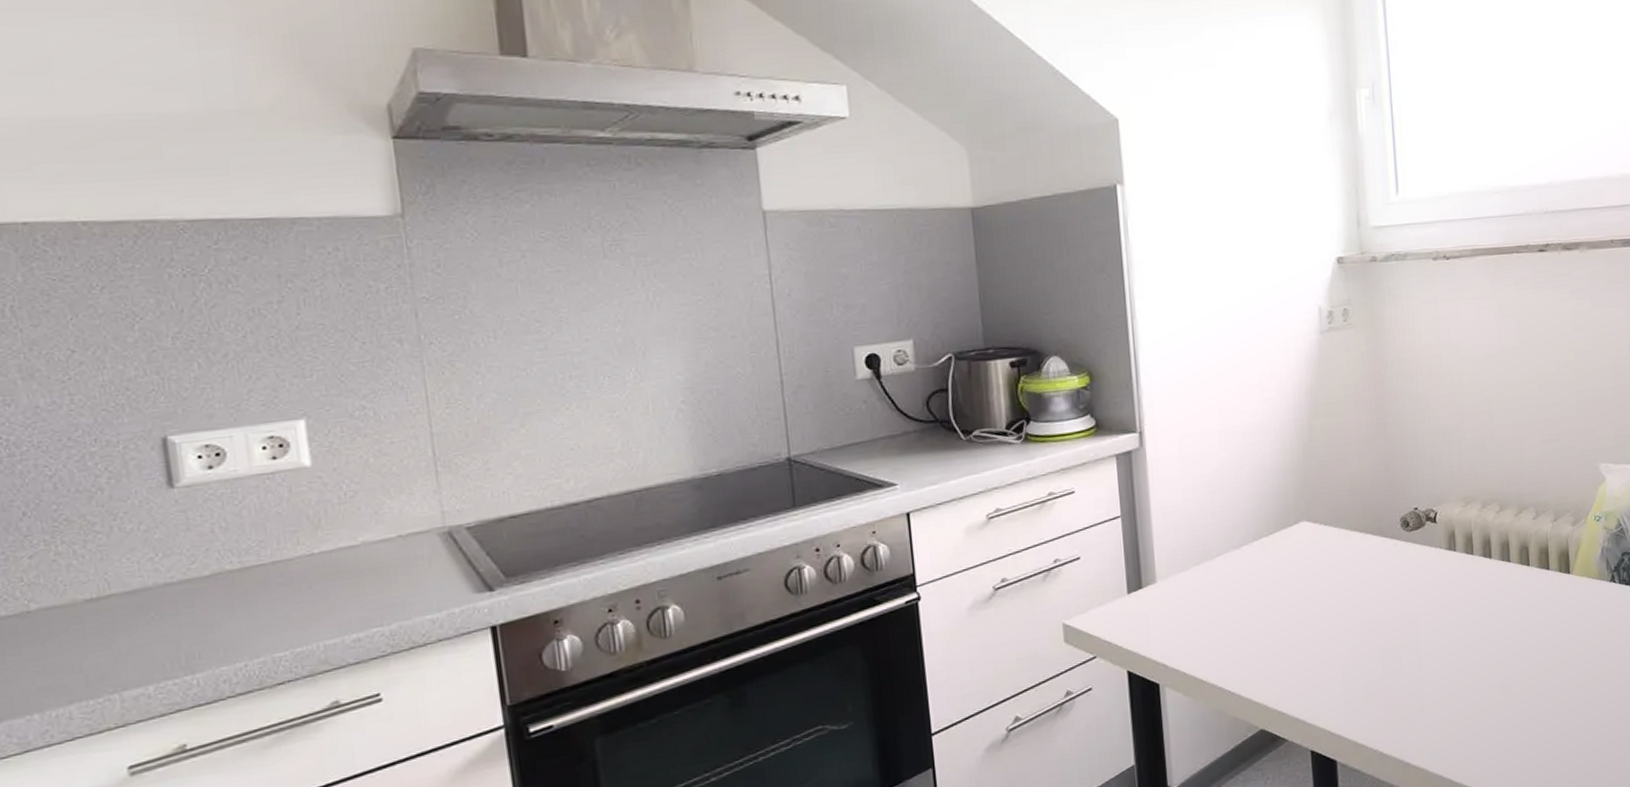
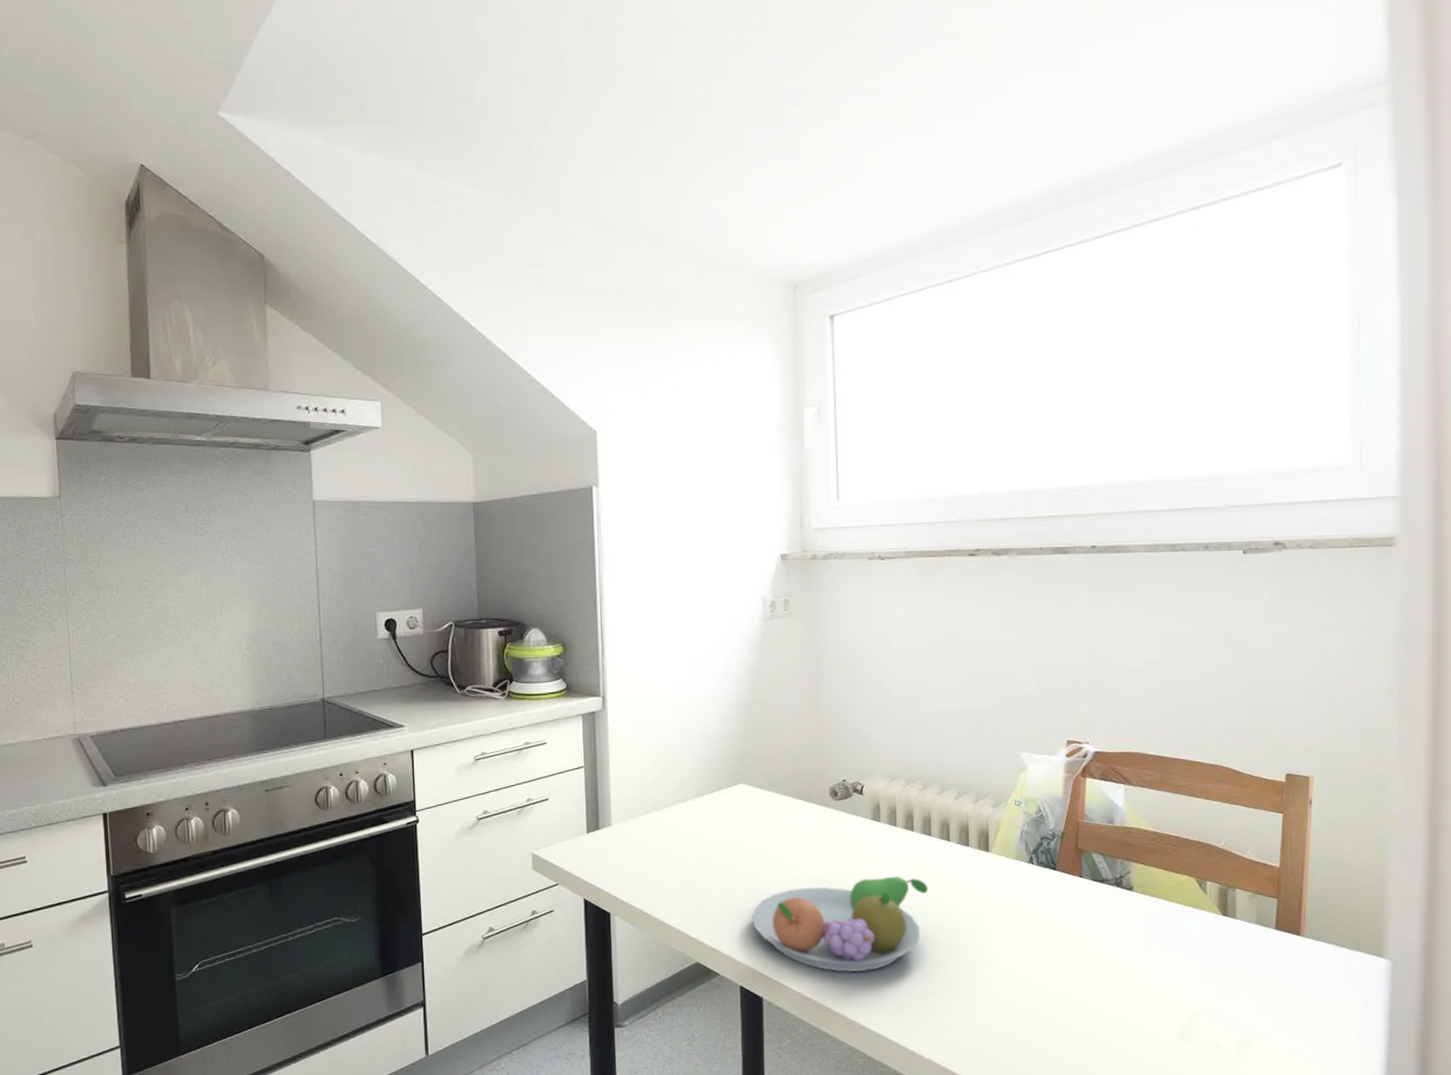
fruit bowl: none [1321,609,1509,723] -> present [752,877,928,972]

